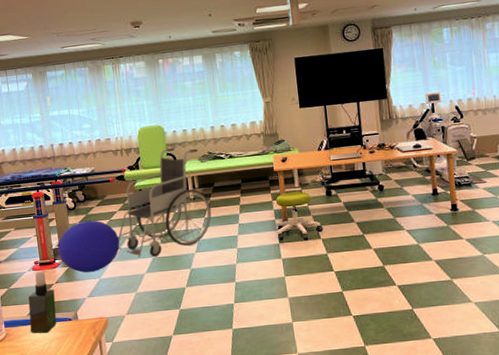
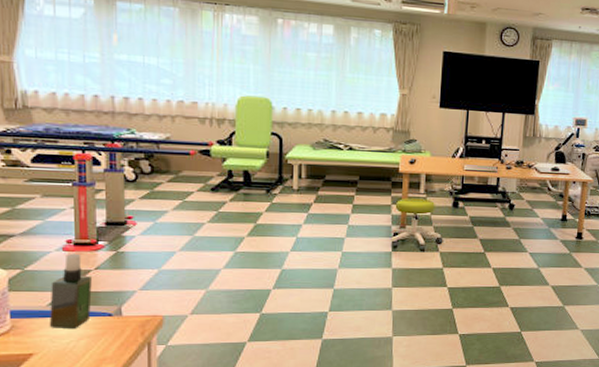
exercise ball: present [58,220,120,273] -> none [104,198,193,260]
wheelchair: present [118,147,212,258] -> none [190,126,318,252]

